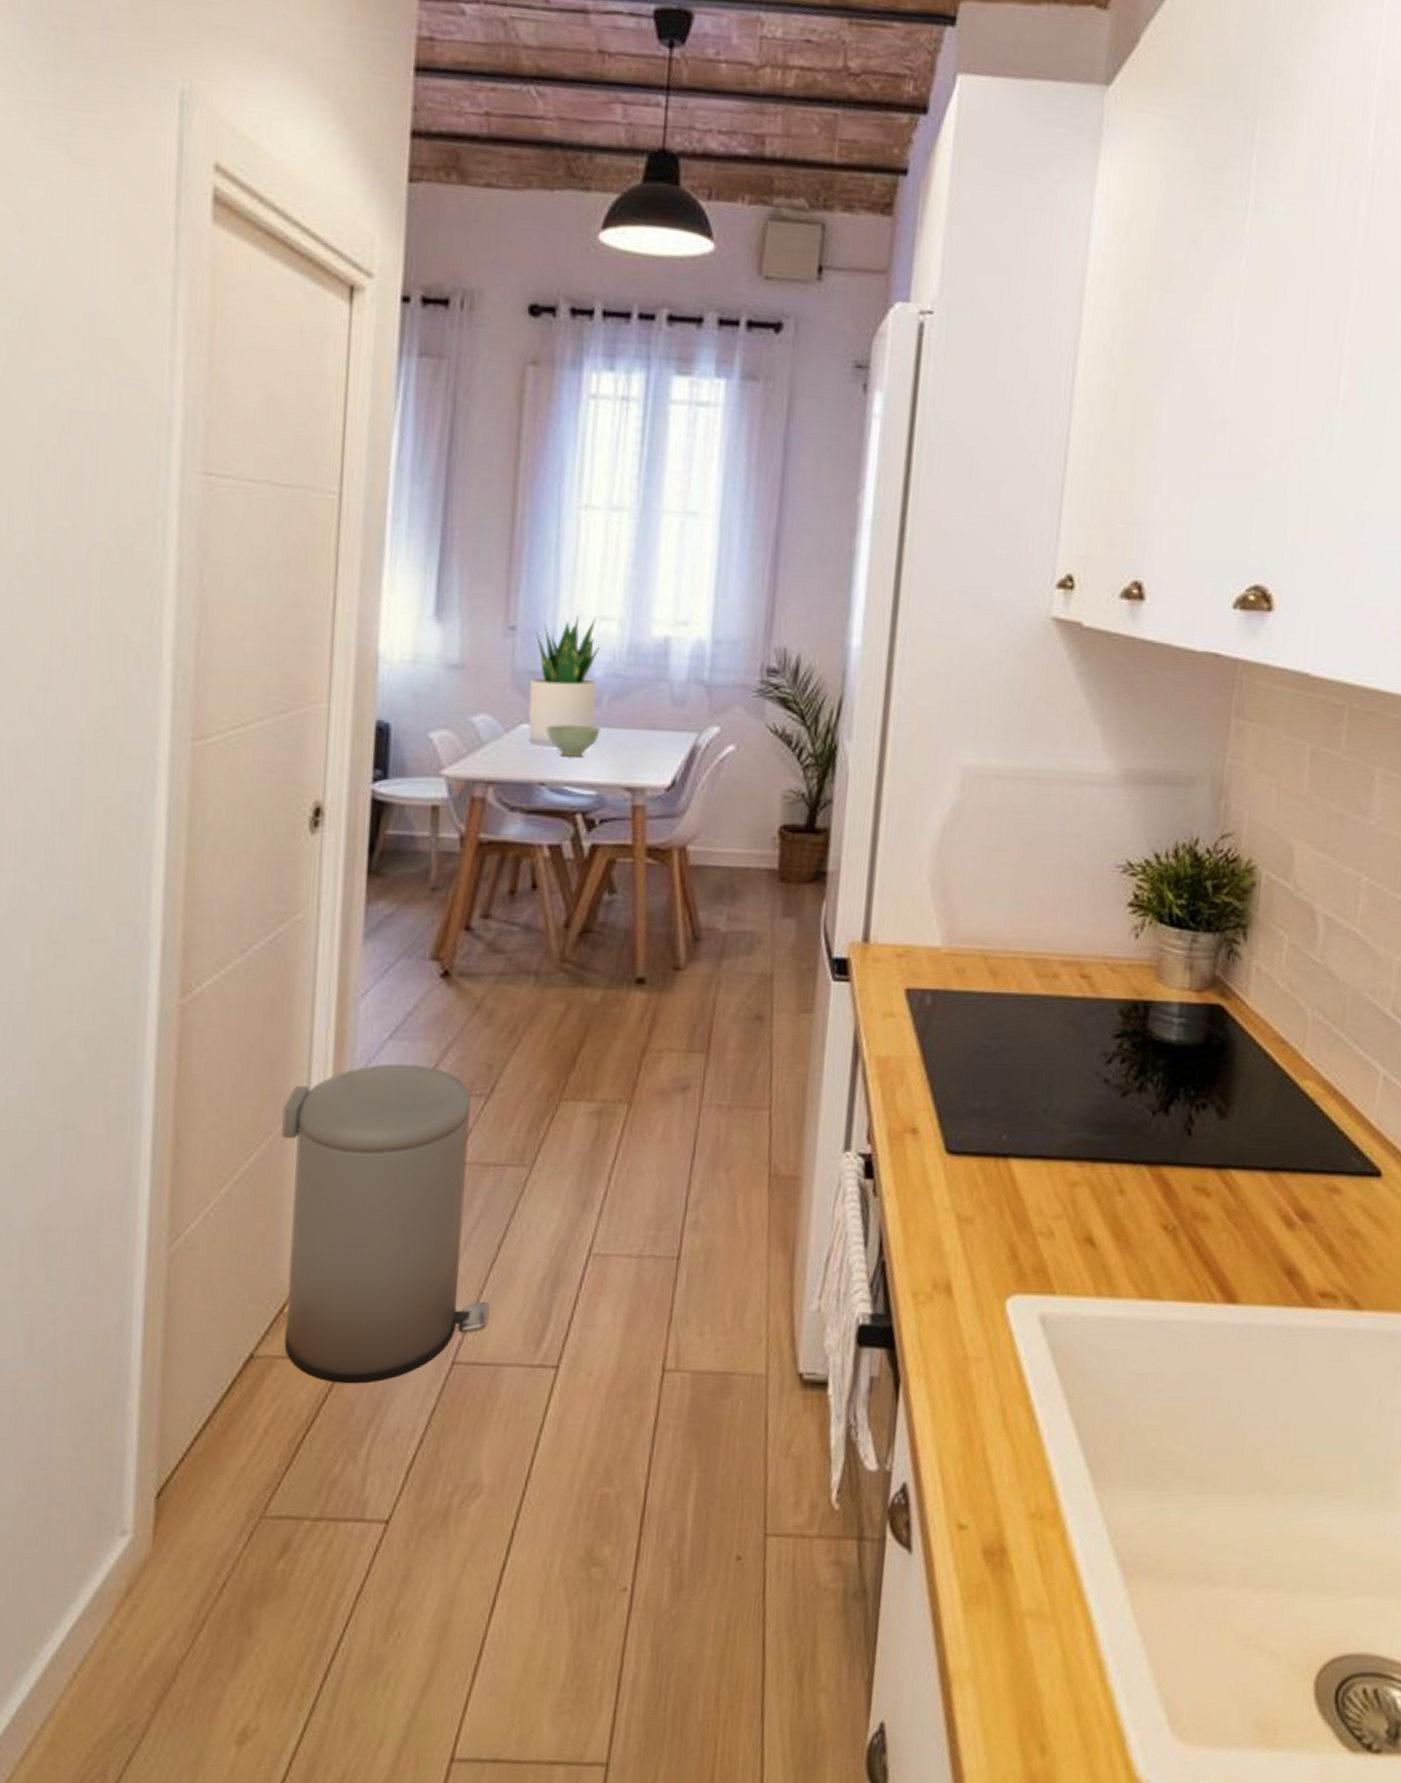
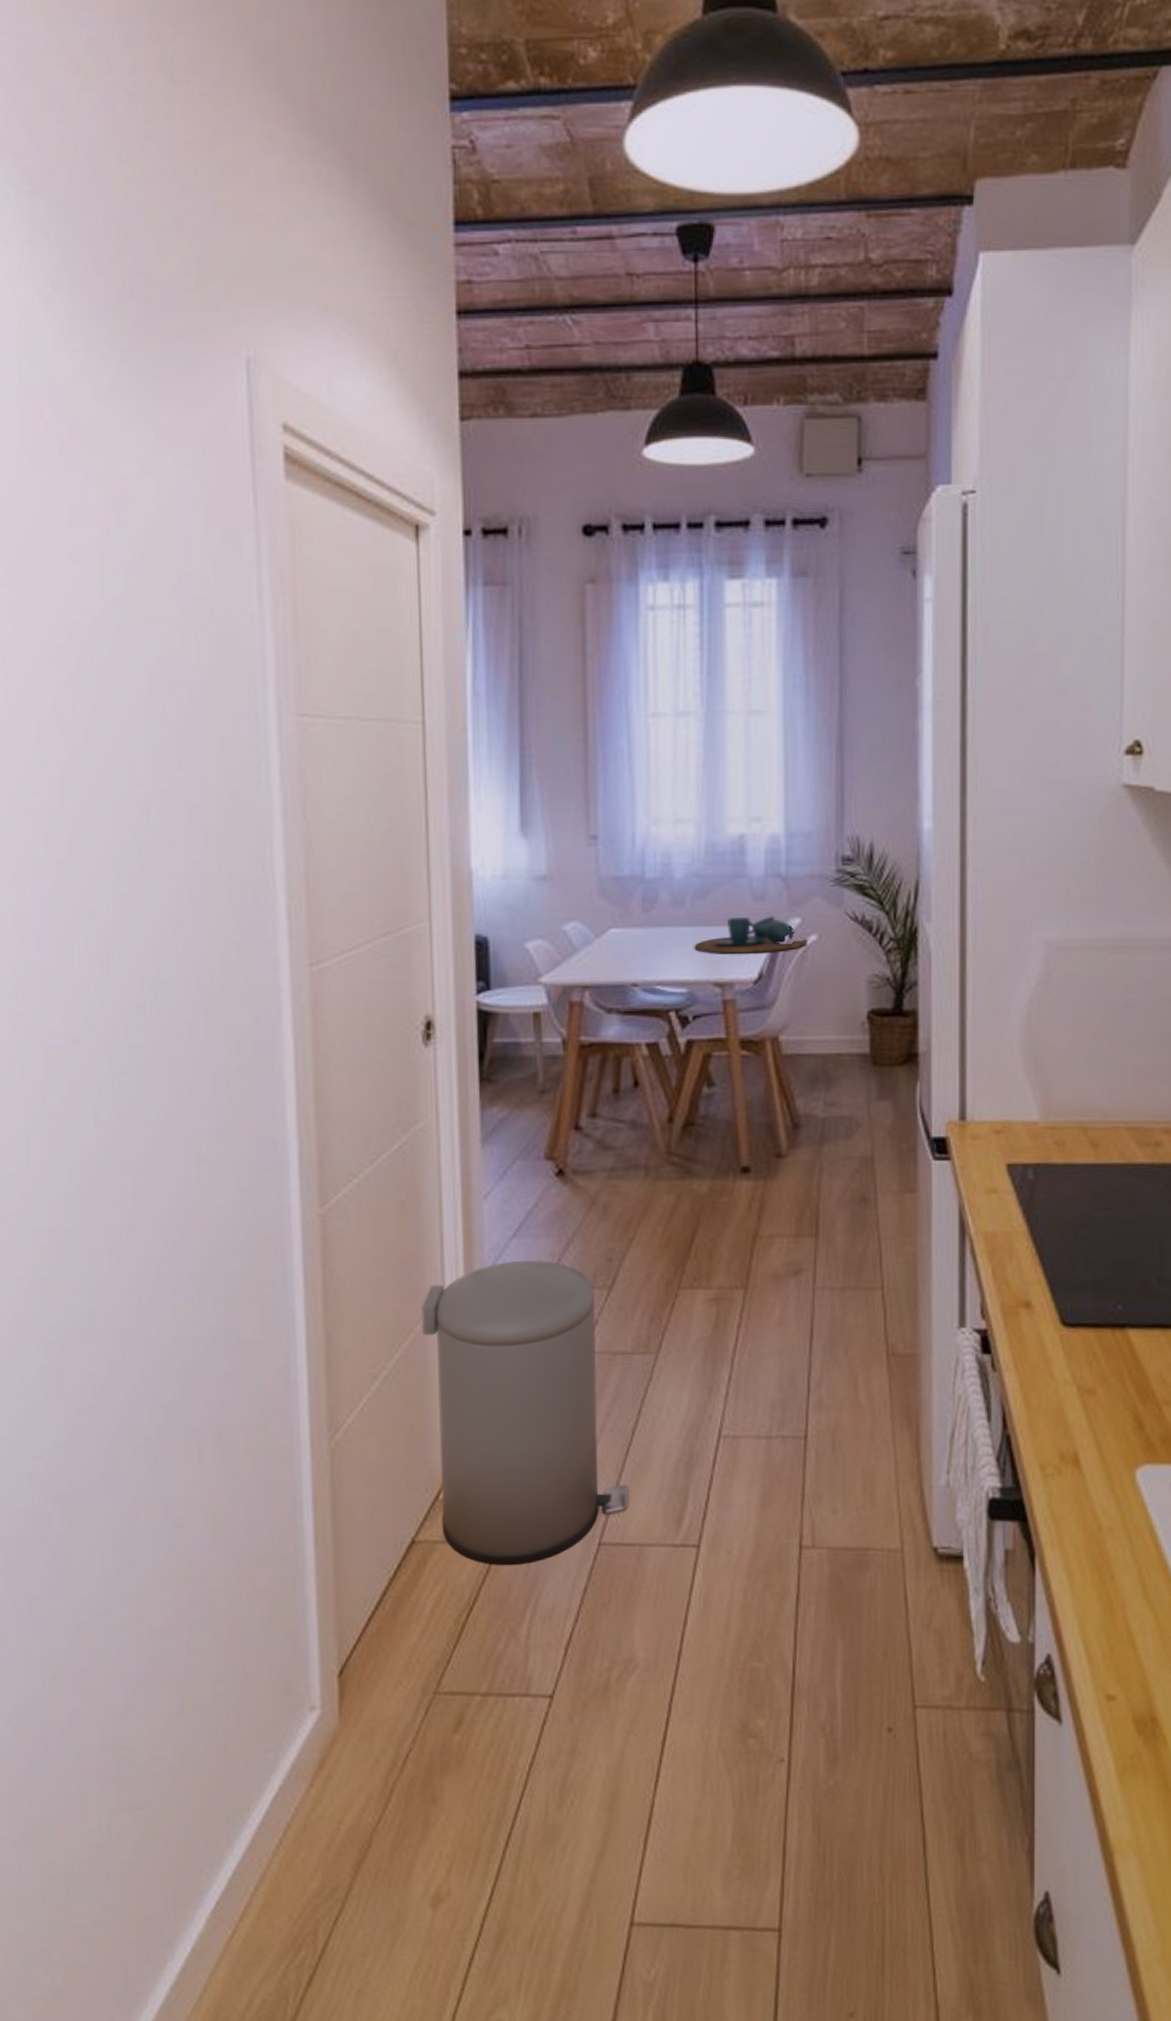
planter: present [528,616,600,748] -> none [615,820,680,950]
bowl: present [545,725,601,757] -> none [633,926,687,957]
cup set: none [607,720,725,761] -> present [694,916,807,955]

